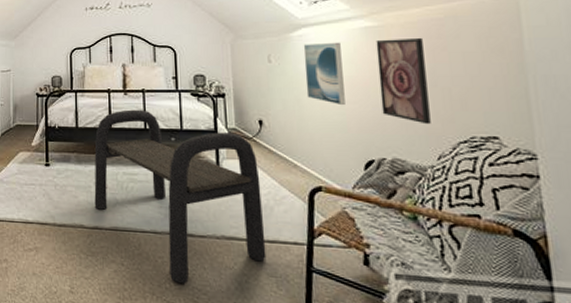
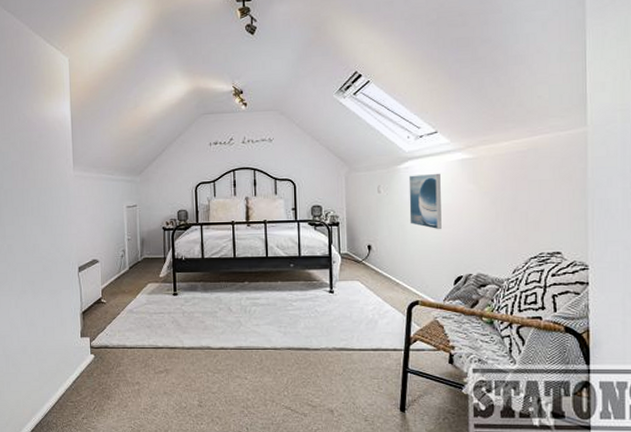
bench: present [94,109,267,284] -> none [220,239,370,391]
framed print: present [376,37,431,125] -> none [470,168,510,244]

